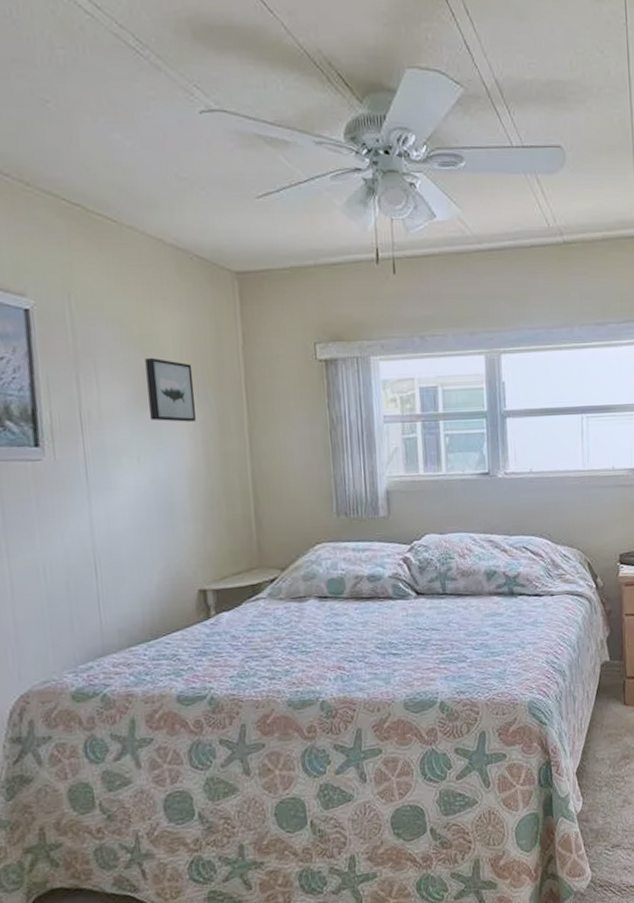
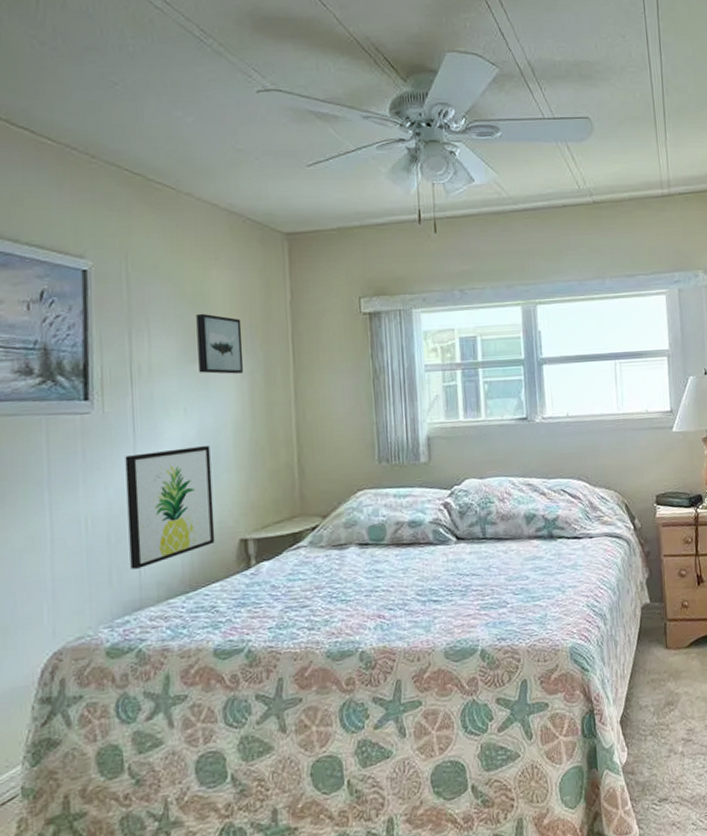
wall art: none [79,496,174,617] -> present [125,446,215,569]

